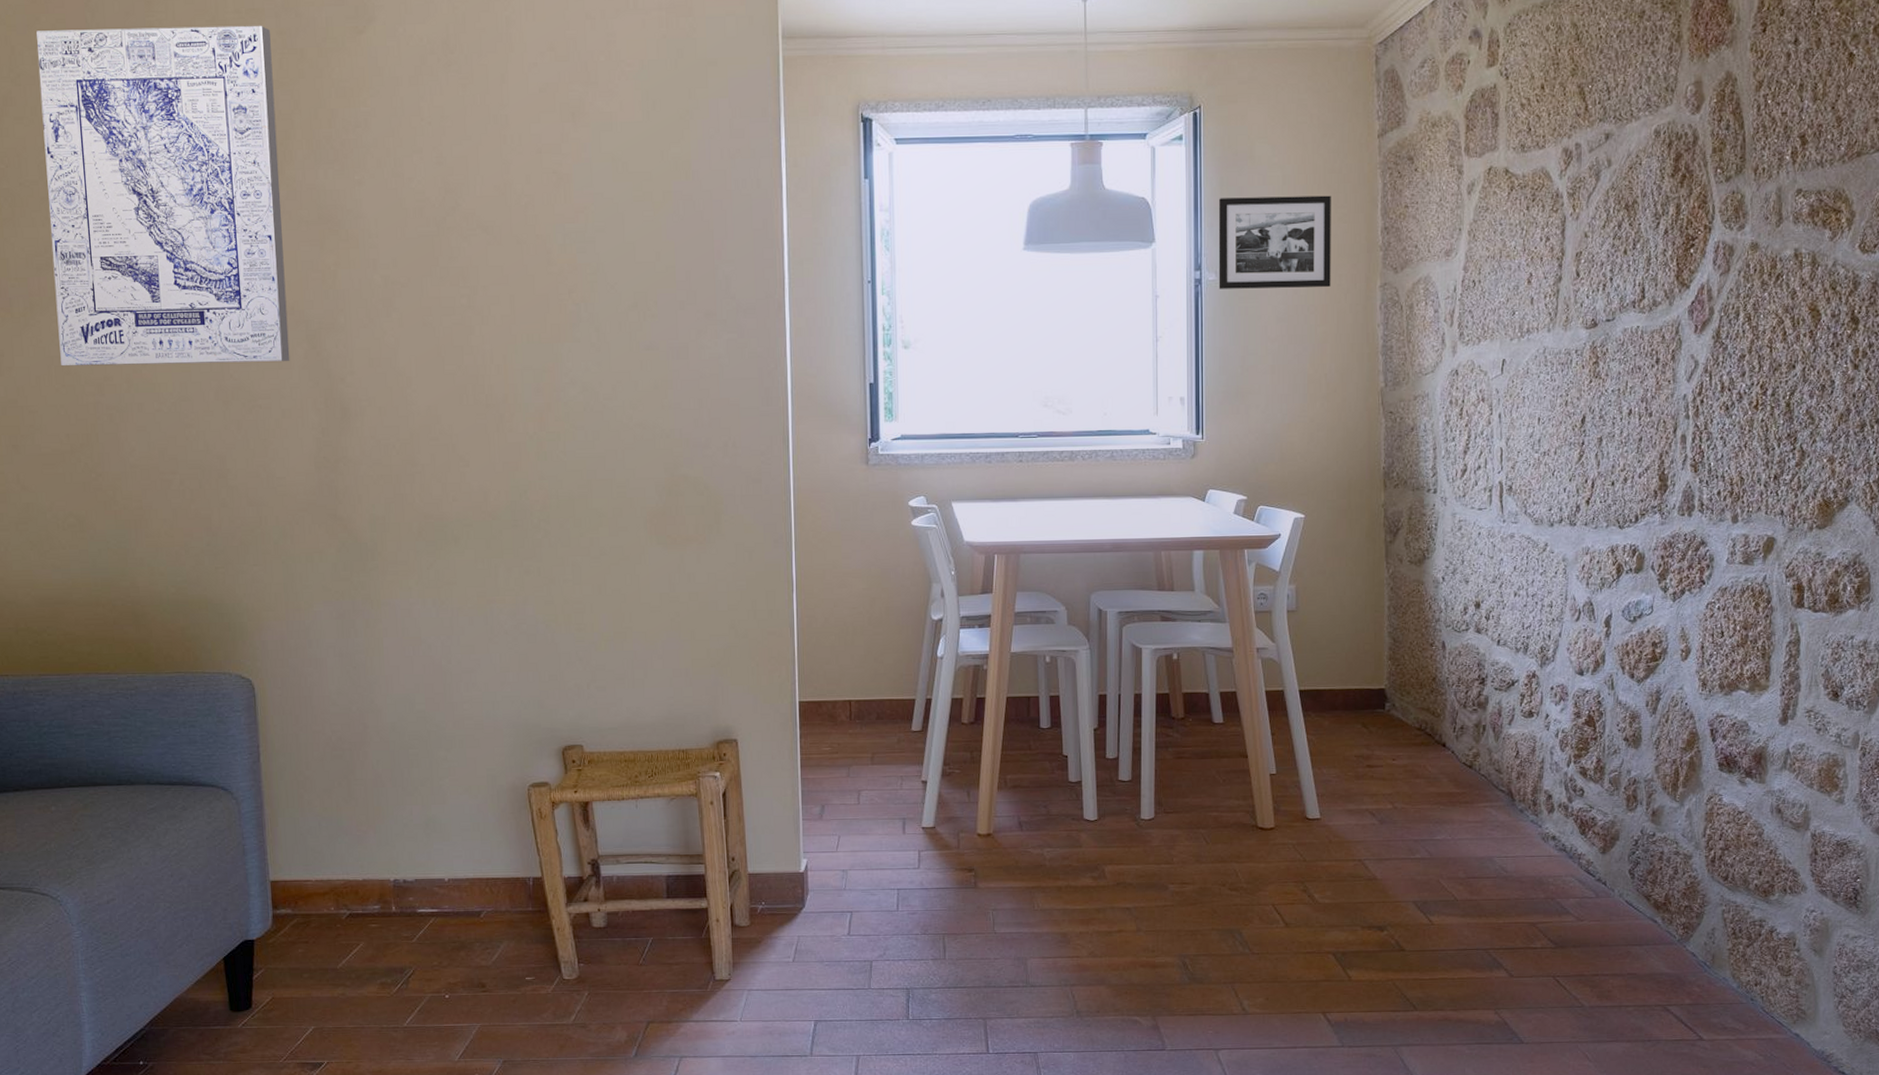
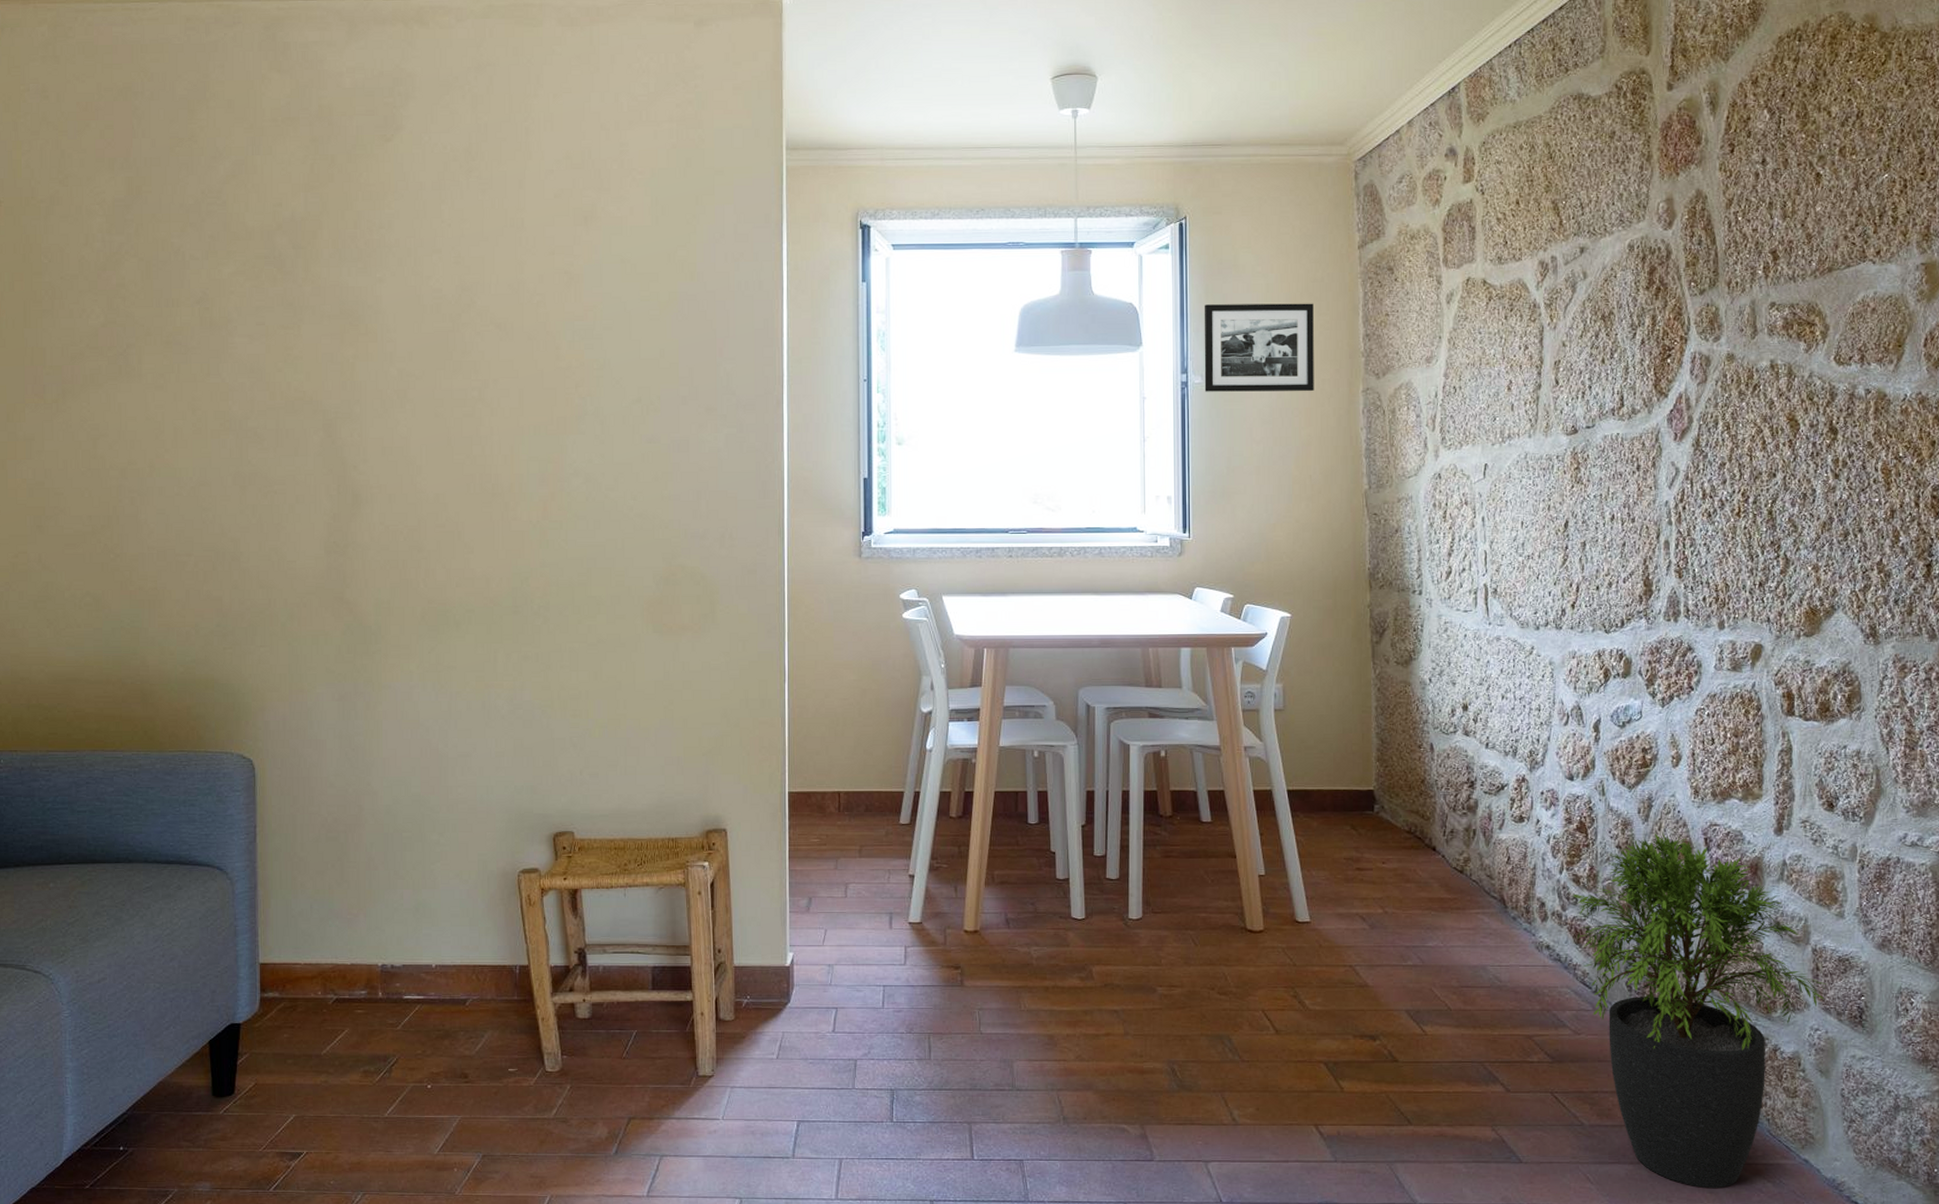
wall art: present [36,26,290,367] -> none [85,133,306,451]
potted plant: none [1579,725,1825,1062] -> present [1572,833,1827,1188]

